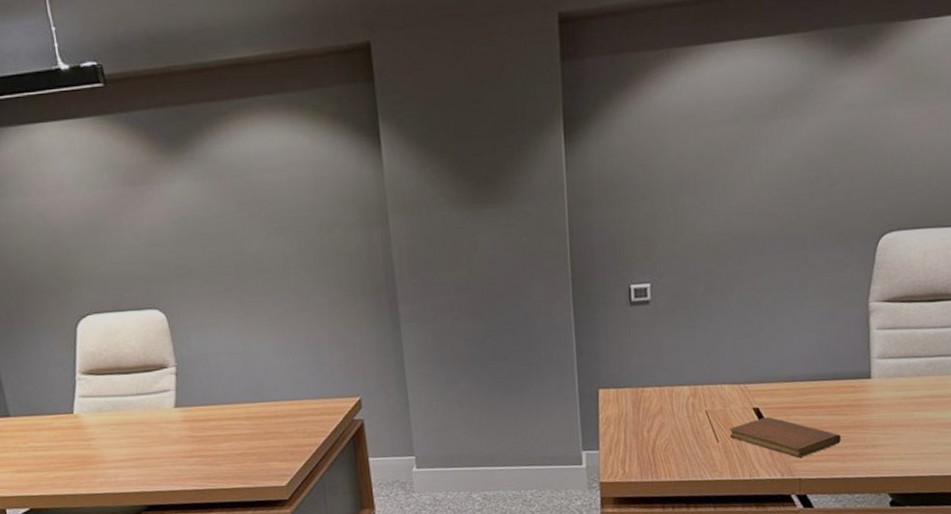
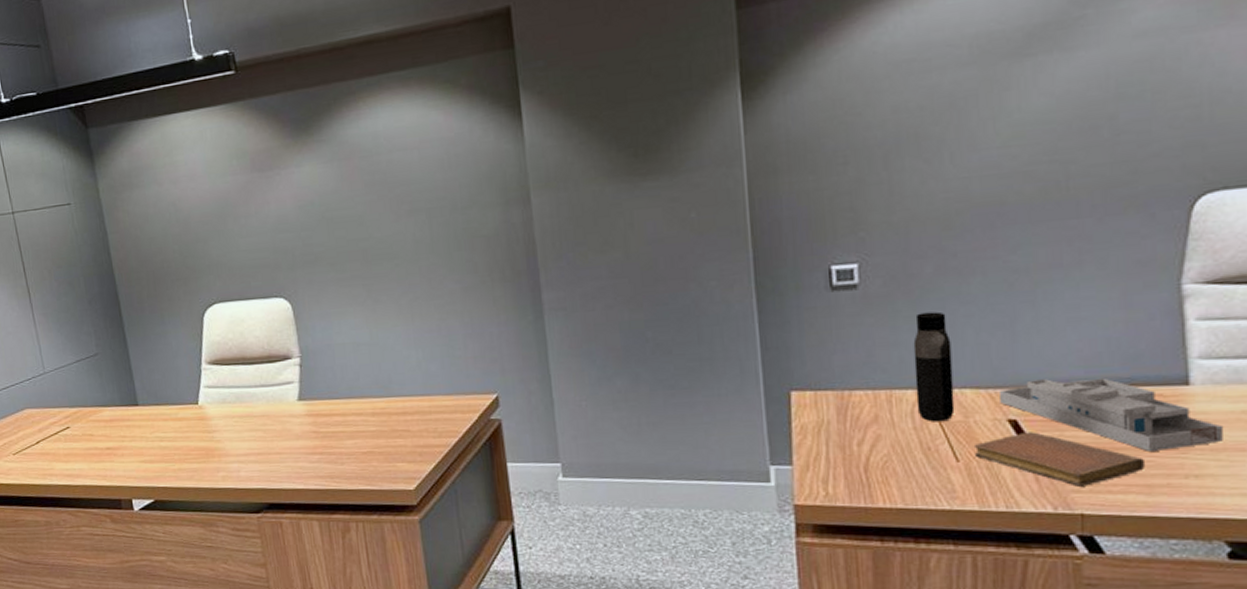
water bottle: none [689,323,717,411] -> present [913,311,955,422]
desk organizer: none [748,374,890,430] -> present [1000,377,1223,453]

